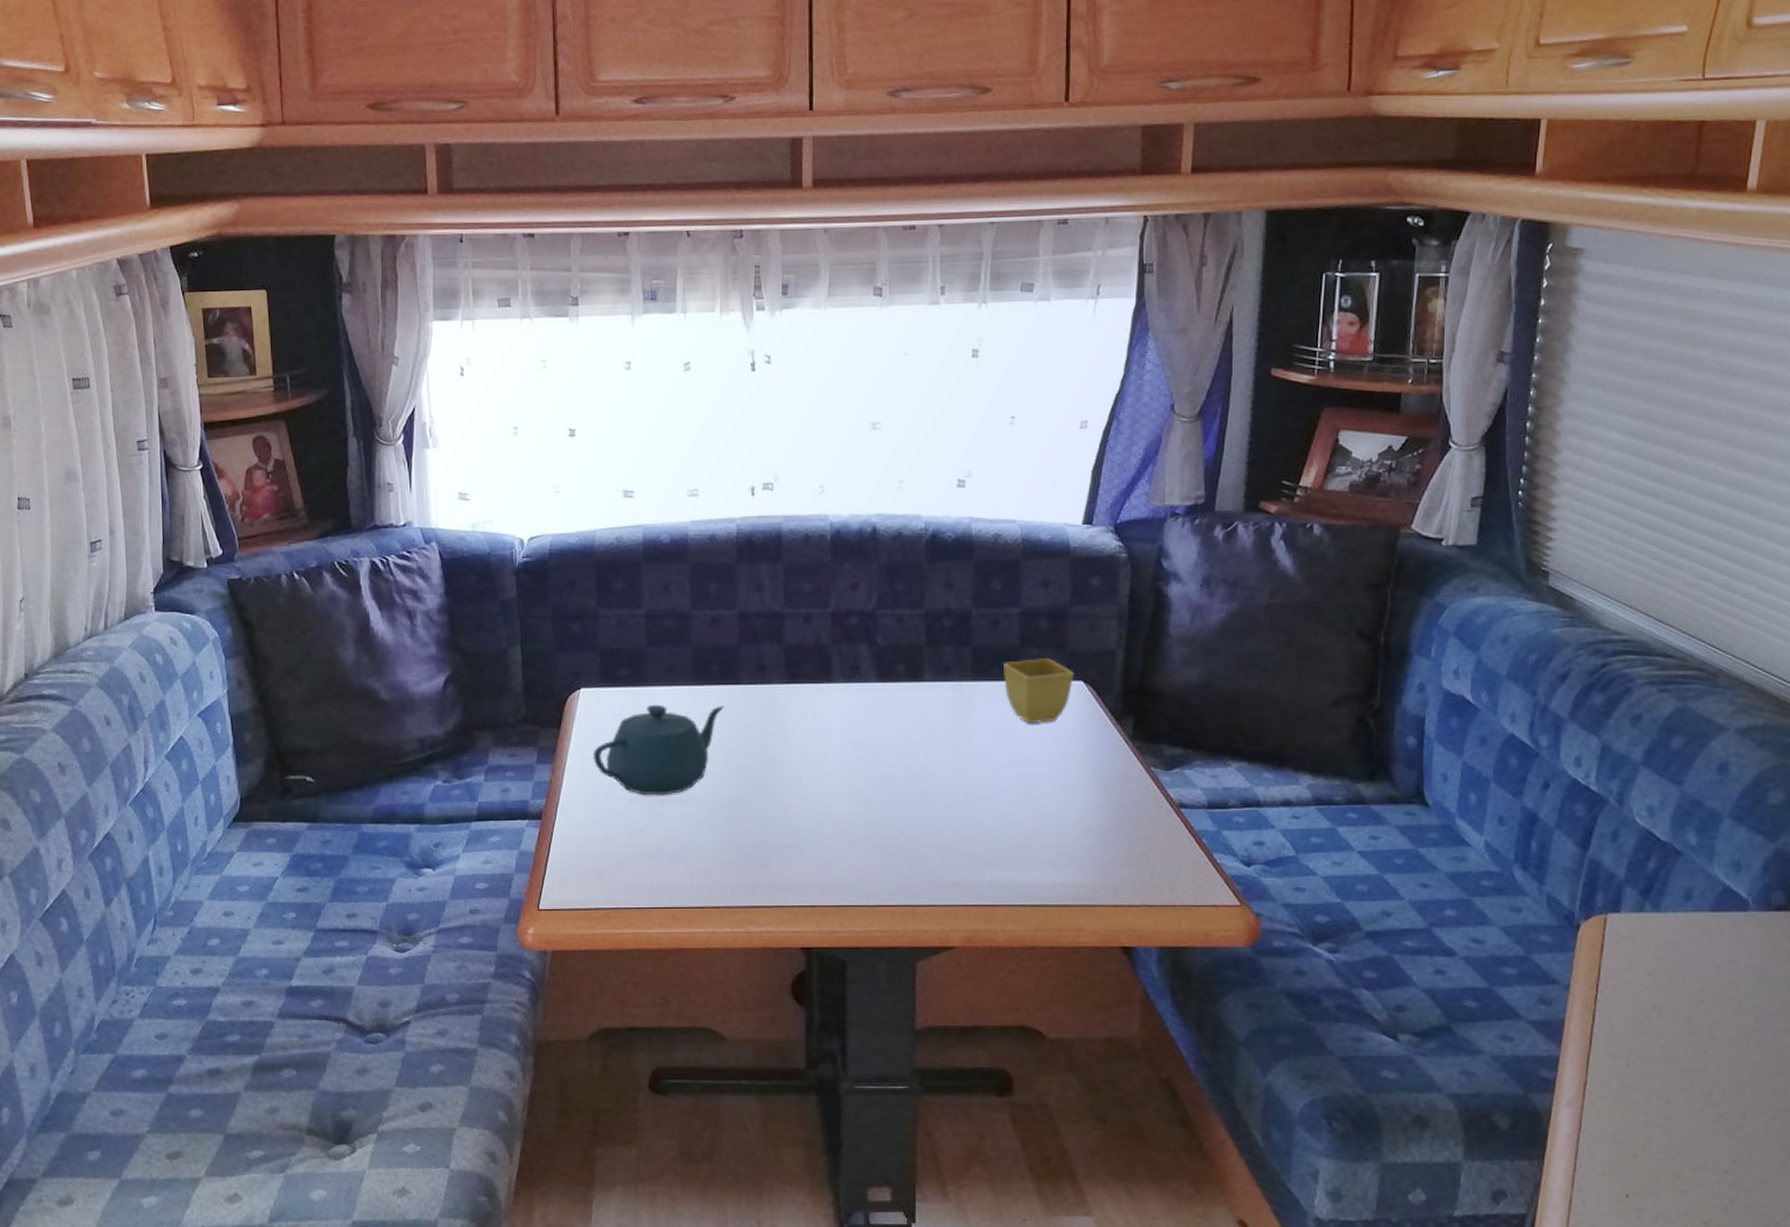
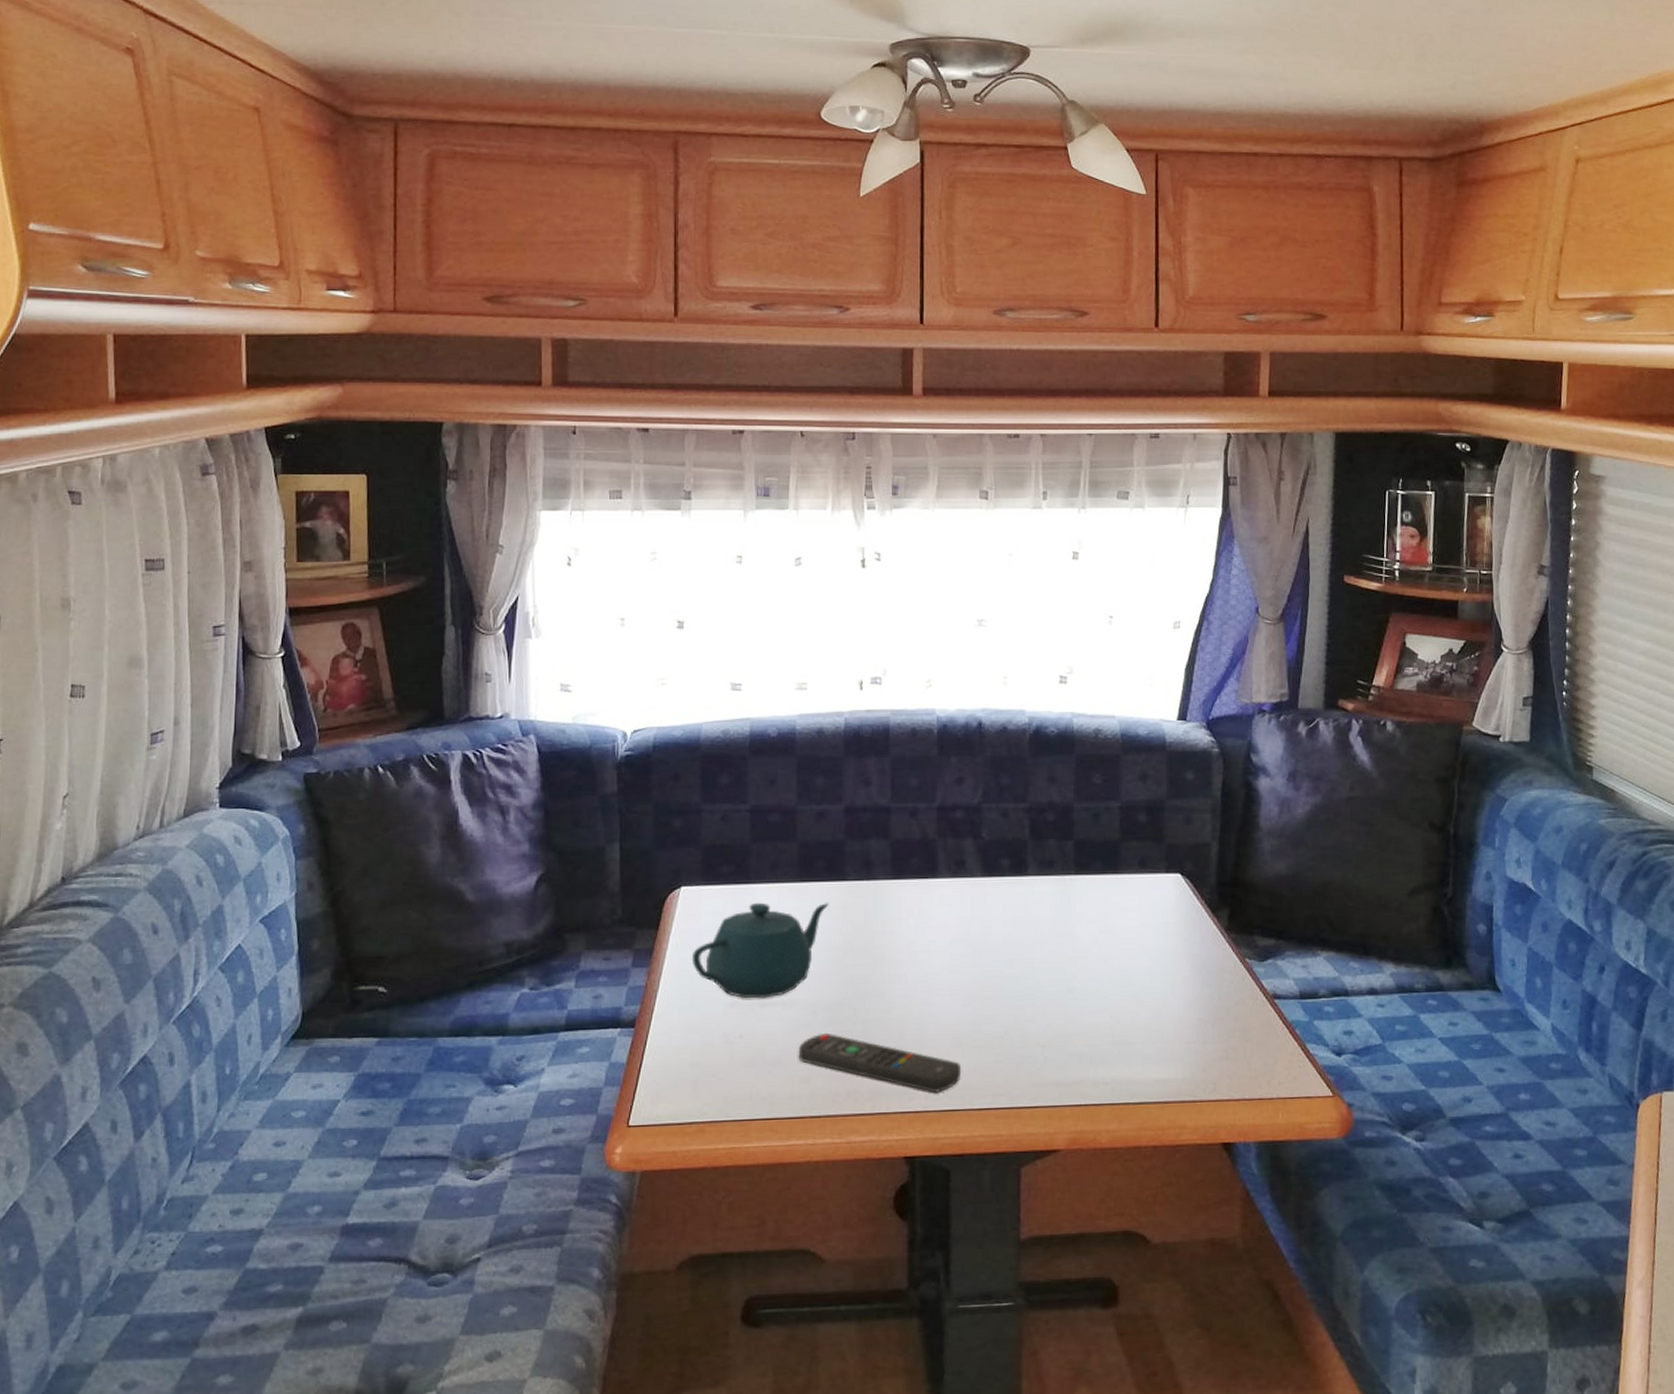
remote control: none [698,830,857,888] -> present [799,1033,962,1092]
flower pot: present [1004,657,1075,724] -> none [1105,850,1172,917]

